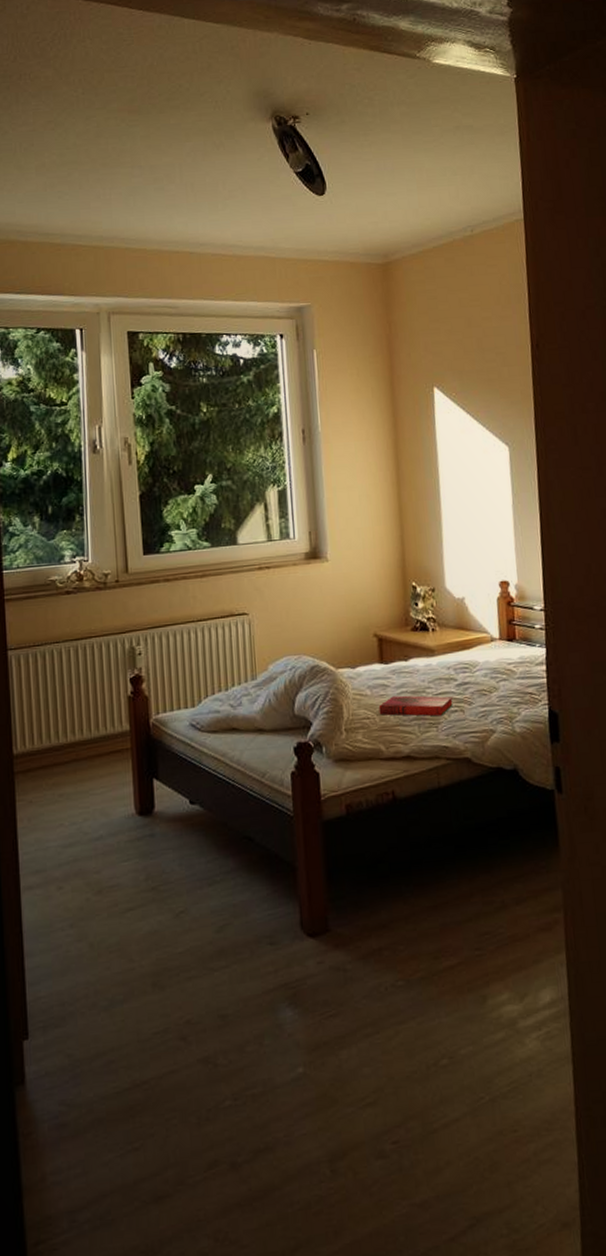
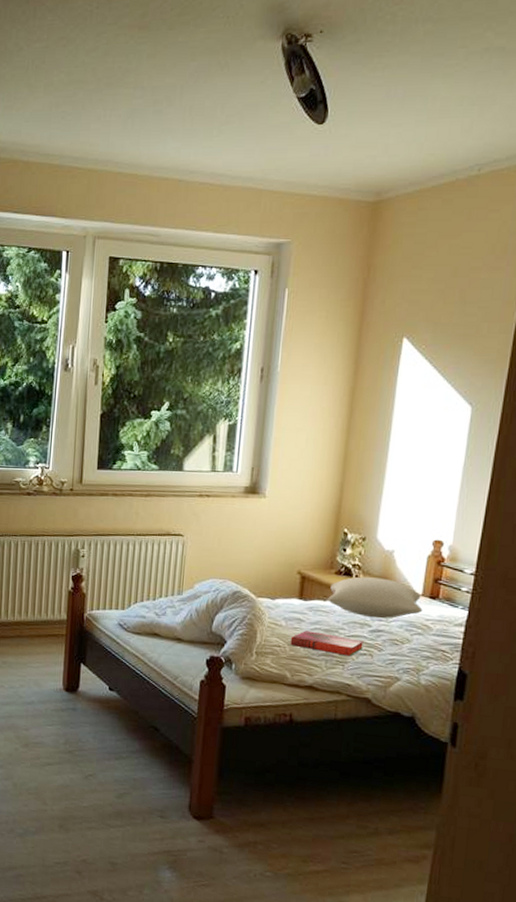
pillow: none [409,627,503,671] -> present [328,576,423,618]

